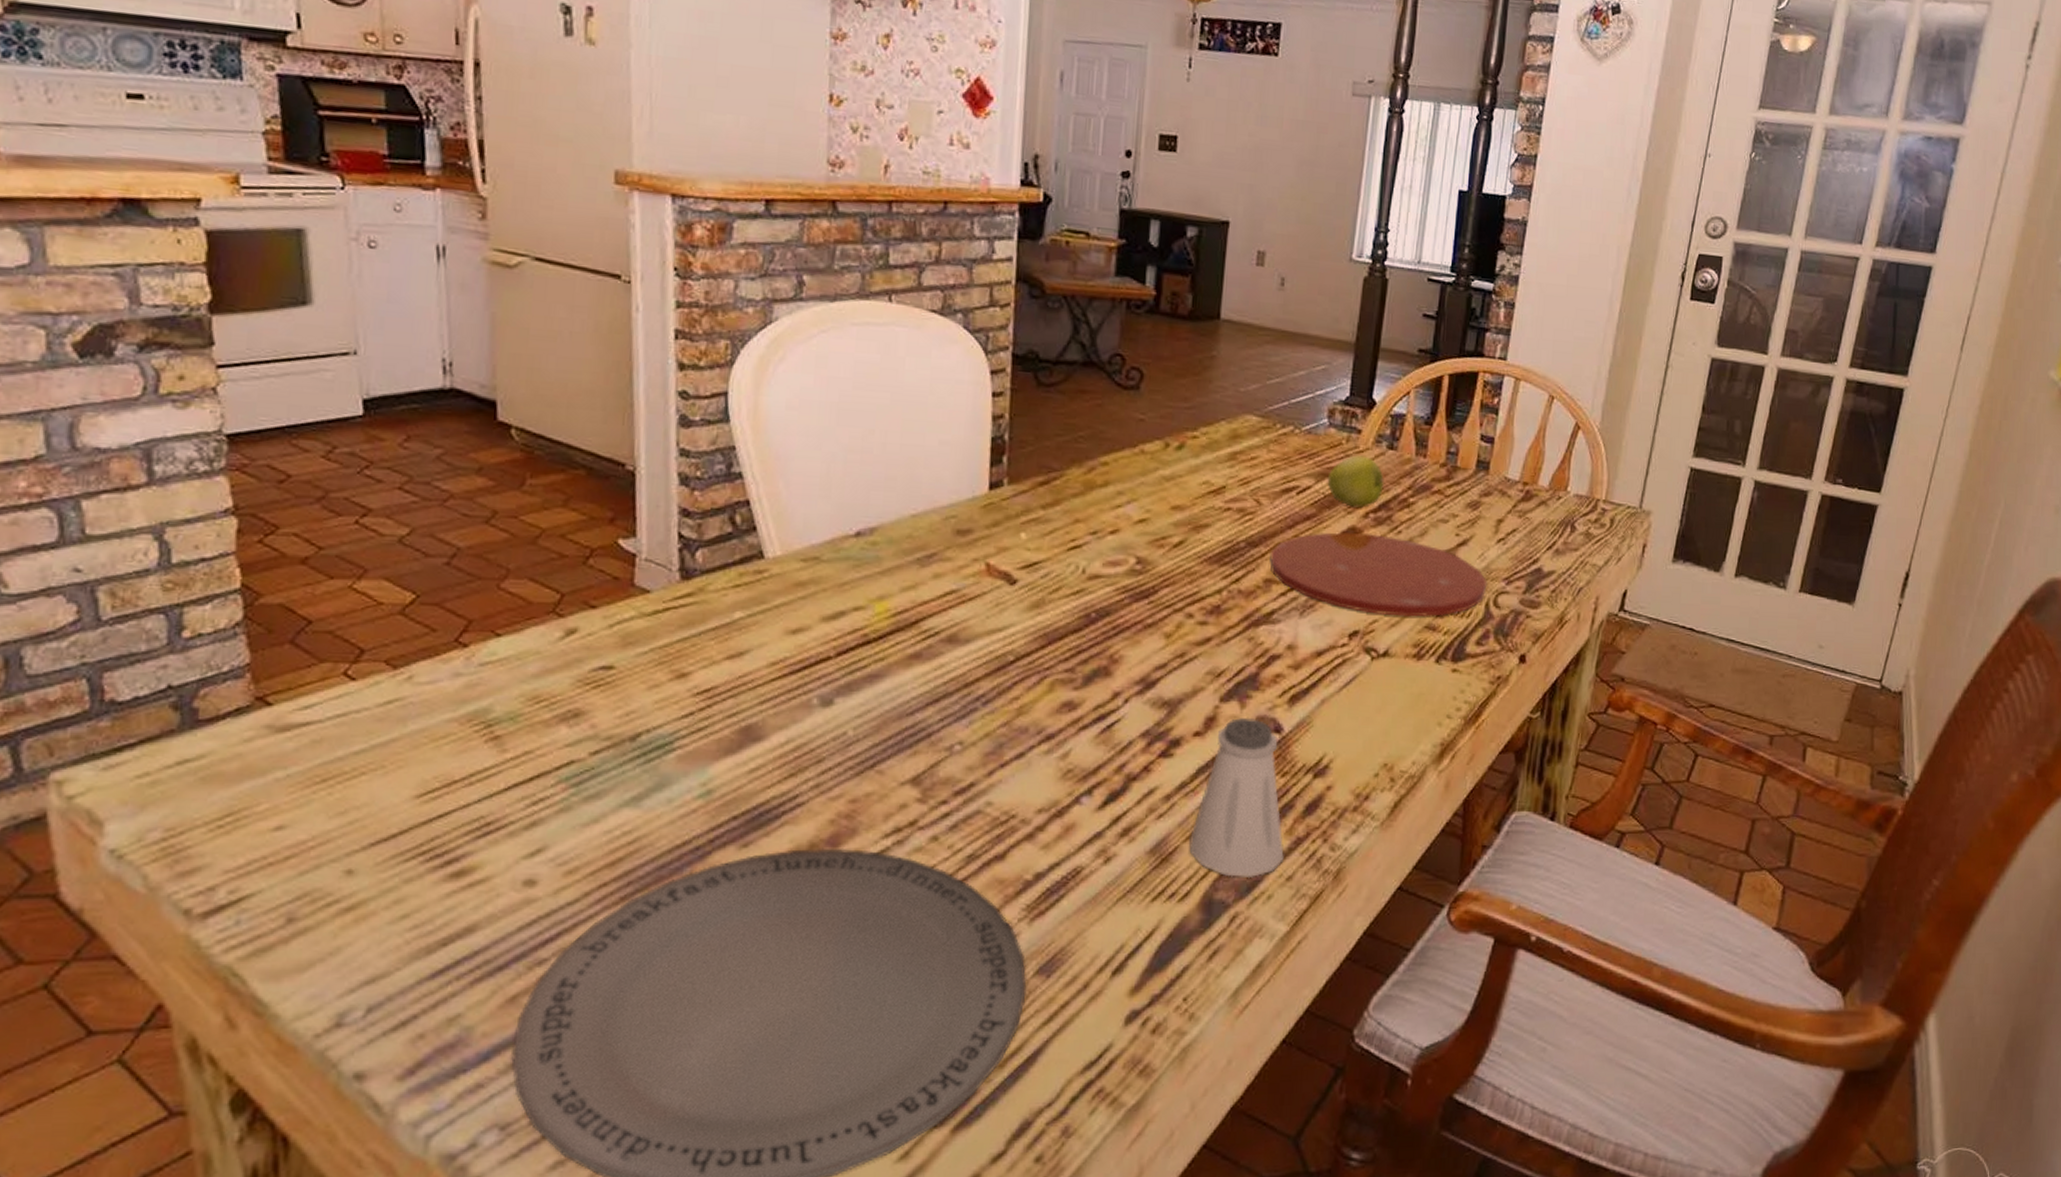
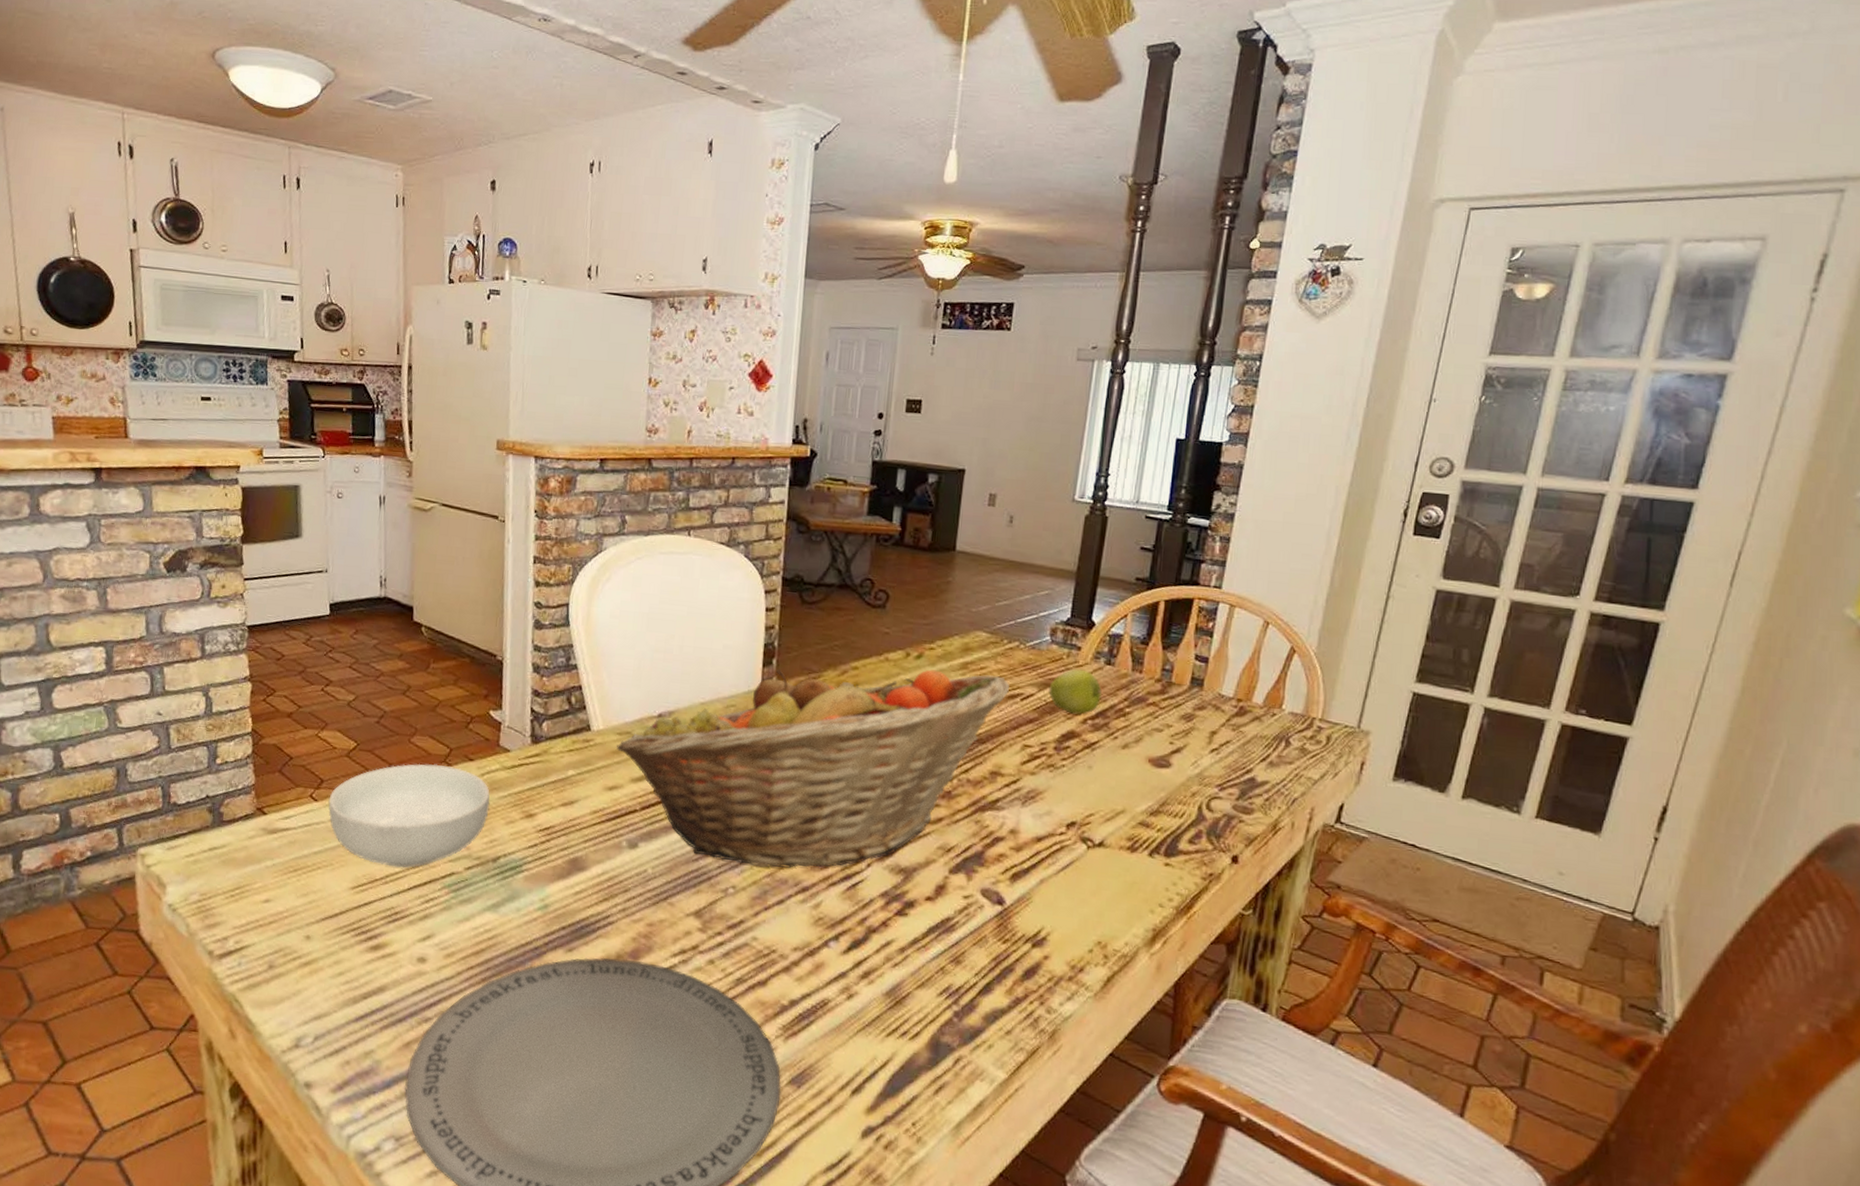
cereal bowl: none [373,616,624,762] -> present [328,763,490,869]
fruit basket: none [800,462,1284,715] -> present [616,669,1009,868]
saltshaker: present [1189,717,1284,879] -> none [920,888,1004,1028]
plate: present [1270,532,1488,617] -> none [995,734,1201,815]

